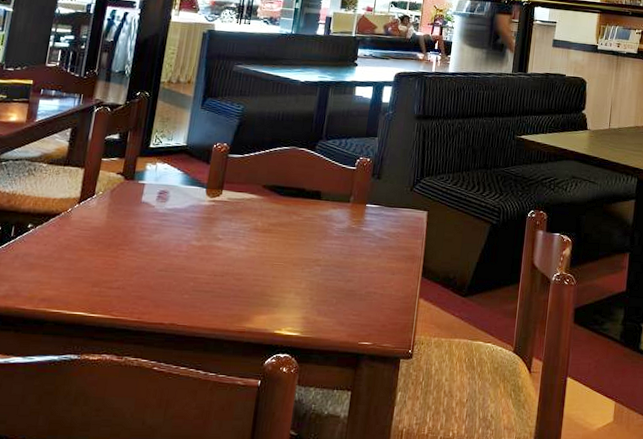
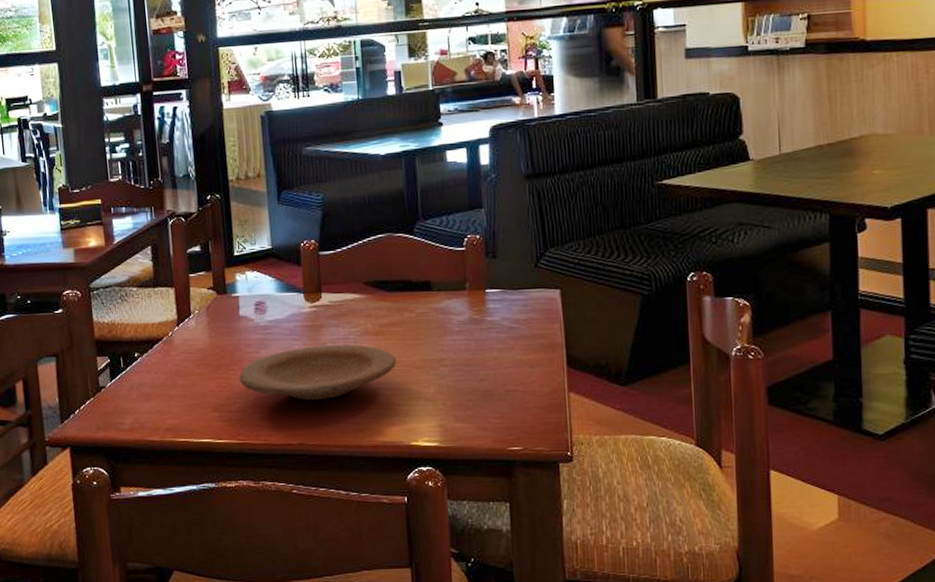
plate: none [126,236,278,285] -> present [239,344,397,400]

